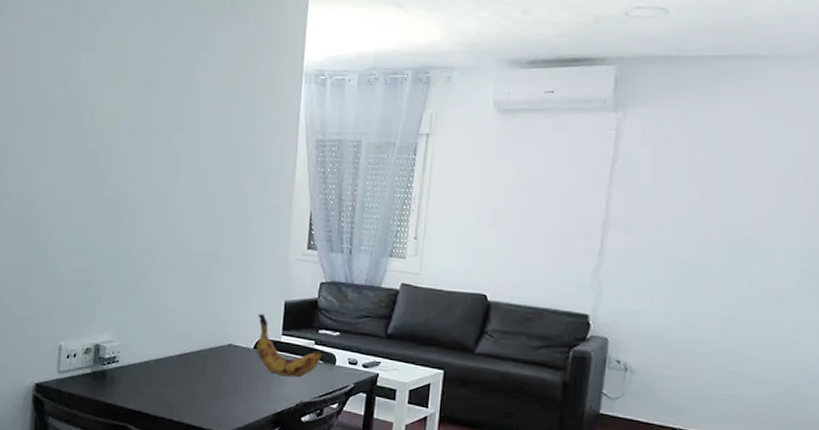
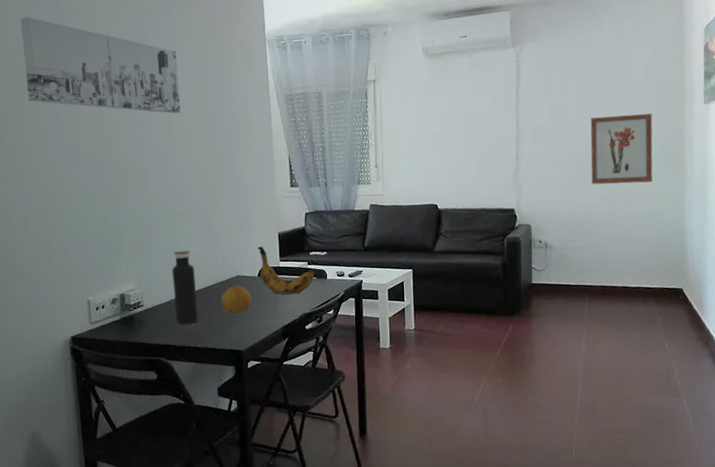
wall art: none [31,24,199,147] -> present [20,17,180,114]
water bottle: none [152,304,182,391] -> present [172,250,199,324]
fruit: none [206,355,242,389] -> present [221,285,252,314]
wall art: none [701,213,800,307] -> present [590,114,653,185]

